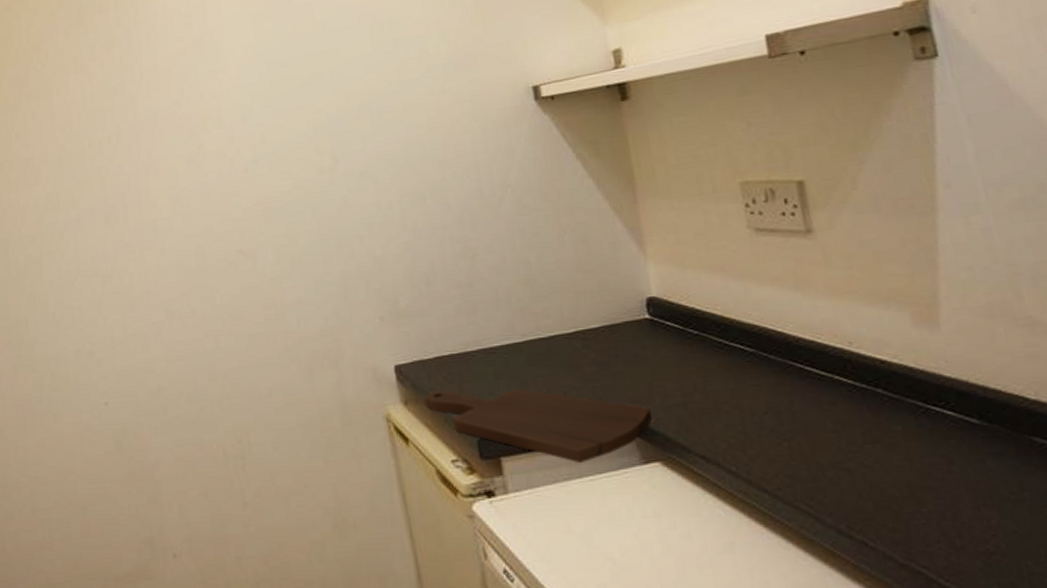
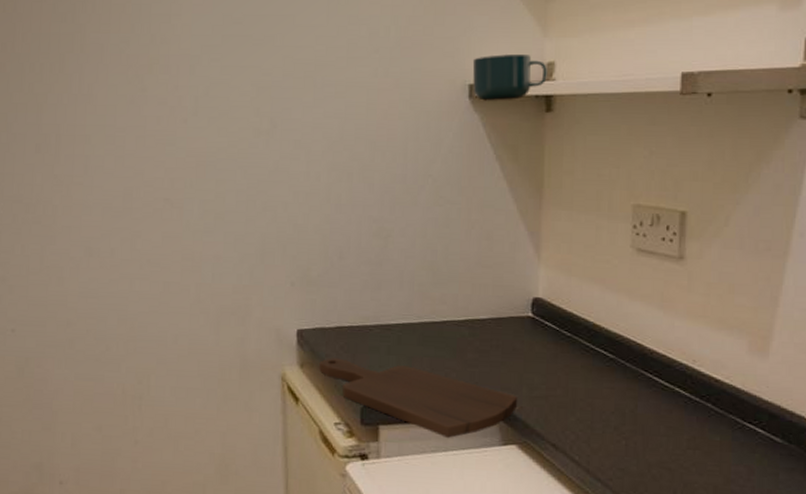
cup: none [531,45,616,101] -> present [472,54,547,101]

